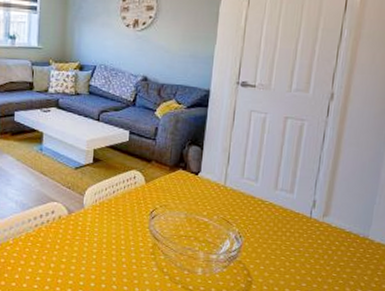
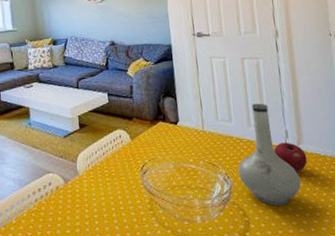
vase: none [252,167,317,272] -> present [238,103,301,206]
apple: none [296,211,330,243] -> present [274,142,308,172]

